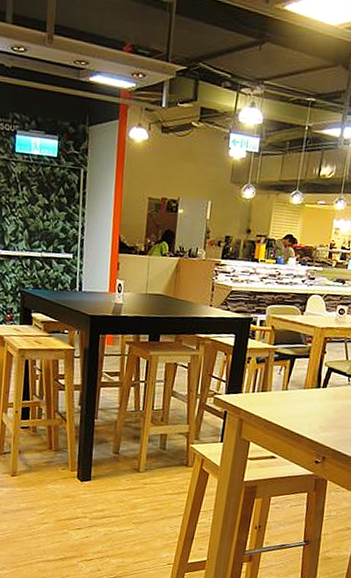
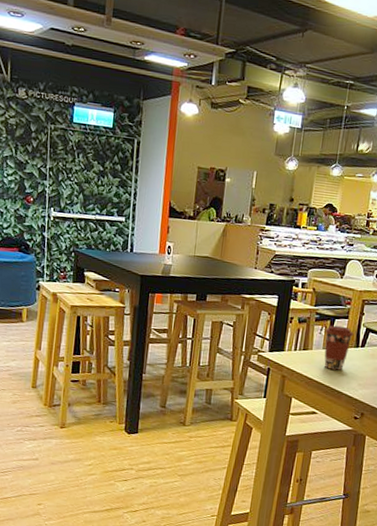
coffee cup: none [283,365,316,413] -> present [324,325,354,371]

